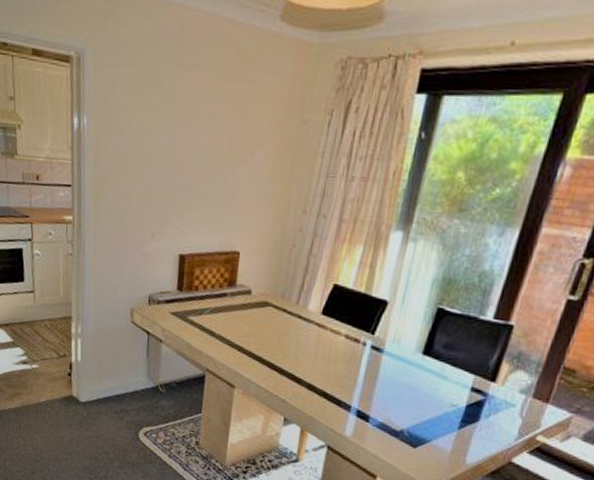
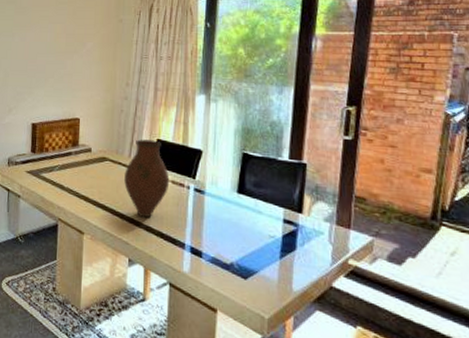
vase: none [287,282,344,376] -> present [124,138,170,218]

